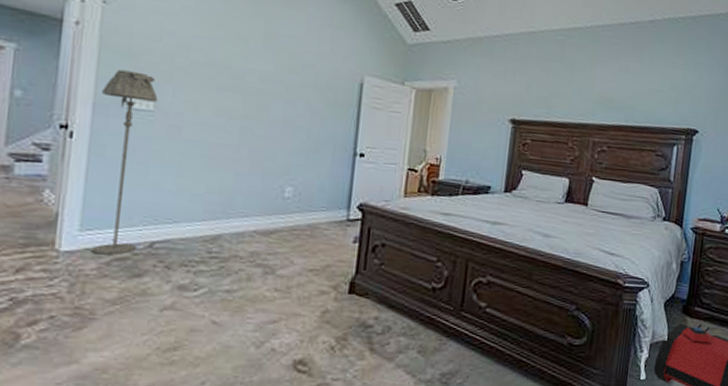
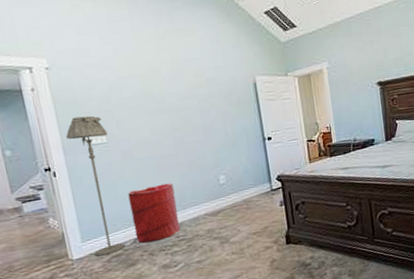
laundry hamper: none [154,178,223,252] -> present [128,183,181,243]

